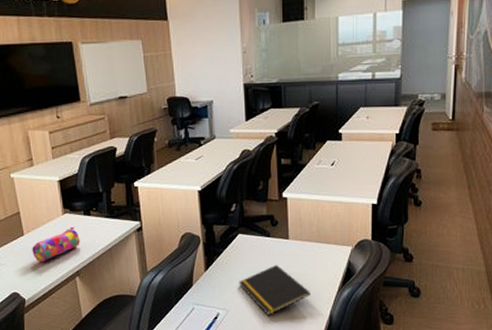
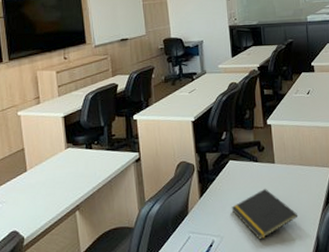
pencil case: present [32,226,80,262] -> none [34,160,81,198]

